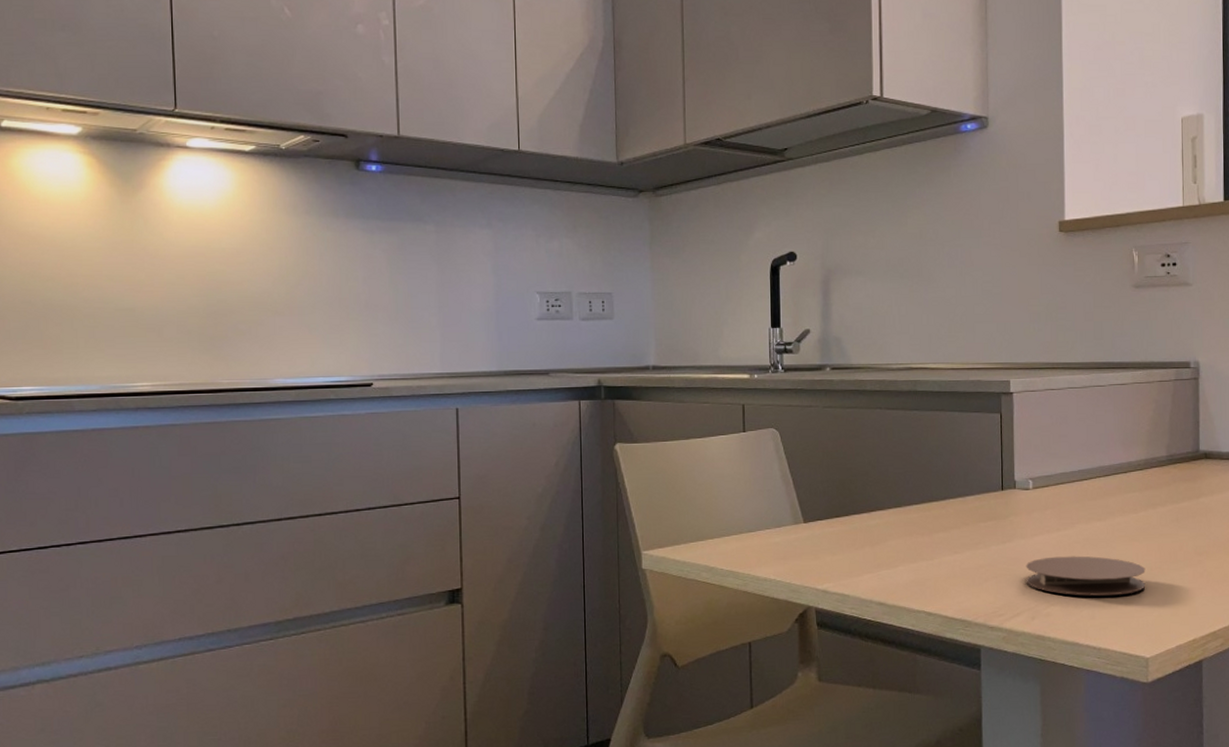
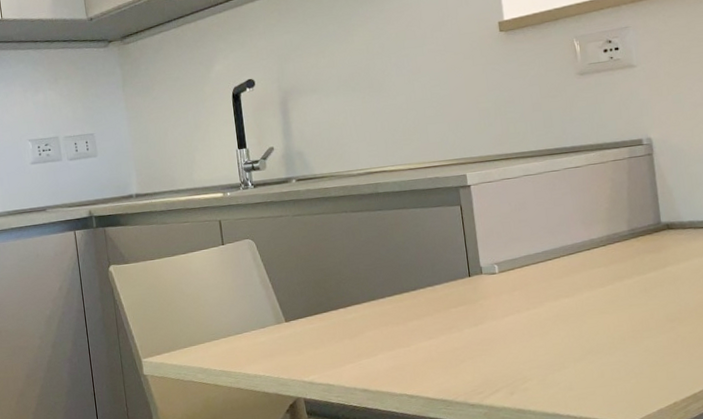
coaster: present [1026,556,1146,596] -> none [499,331,621,369]

